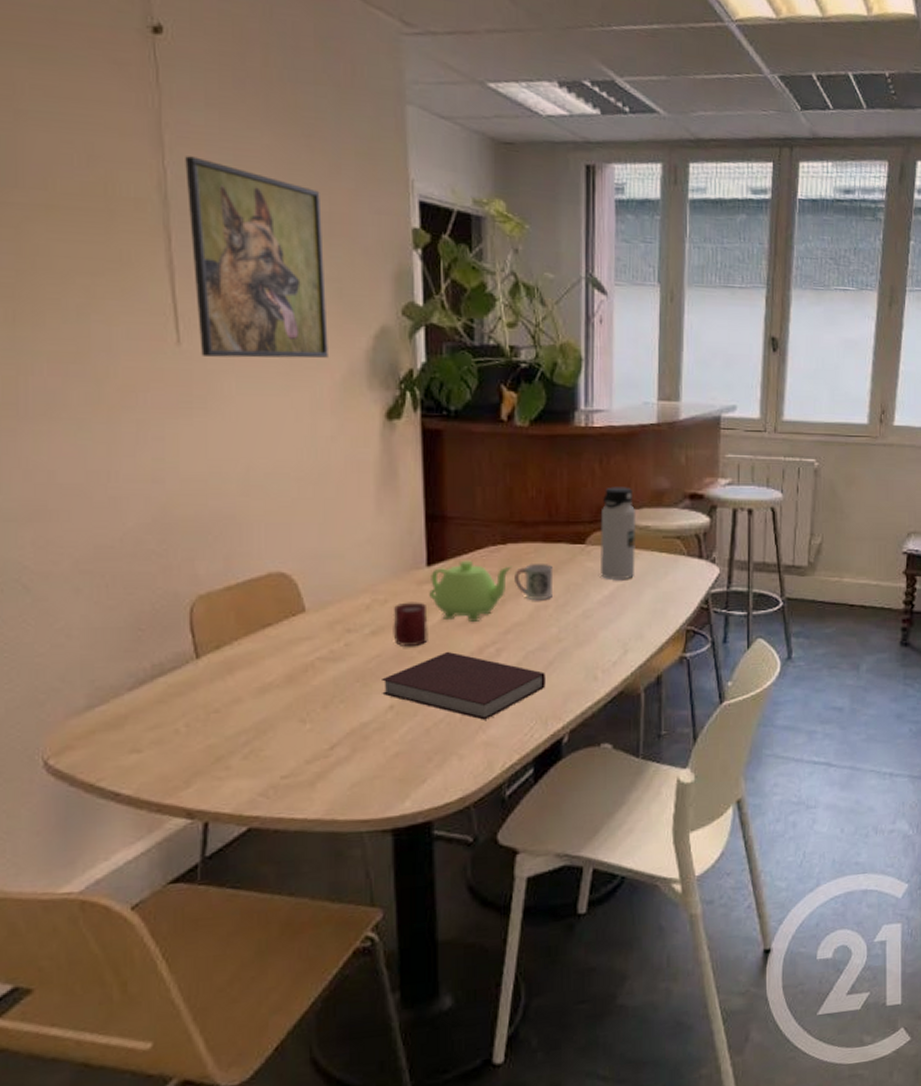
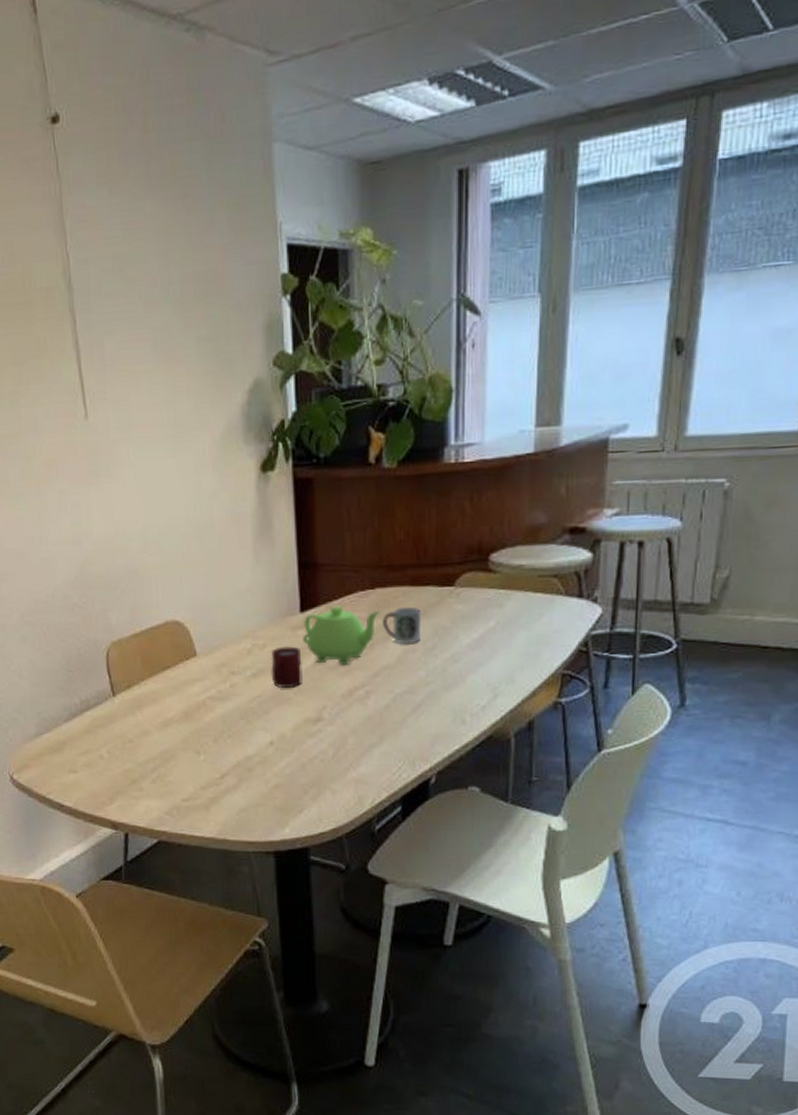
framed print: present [185,156,328,359] -> none [83,238,209,427]
notebook: present [382,651,545,720] -> none [263,693,413,758]
water bottle: present [600,486,635,579] -> none [470,524,508,622]

